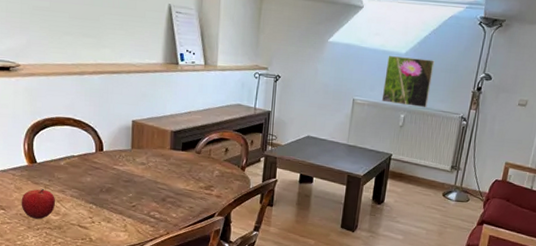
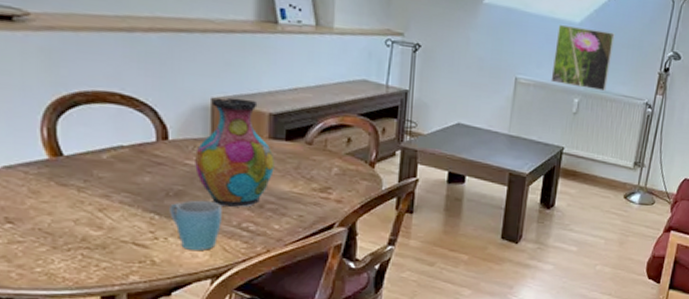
fruit: present [21,188,56,219] -> none [40,192,97,236]
mug: none [102,194,137,232] -> present [169,200,222,250]
vase: none [120,120,174,200] -> present [195,97,275,207]

